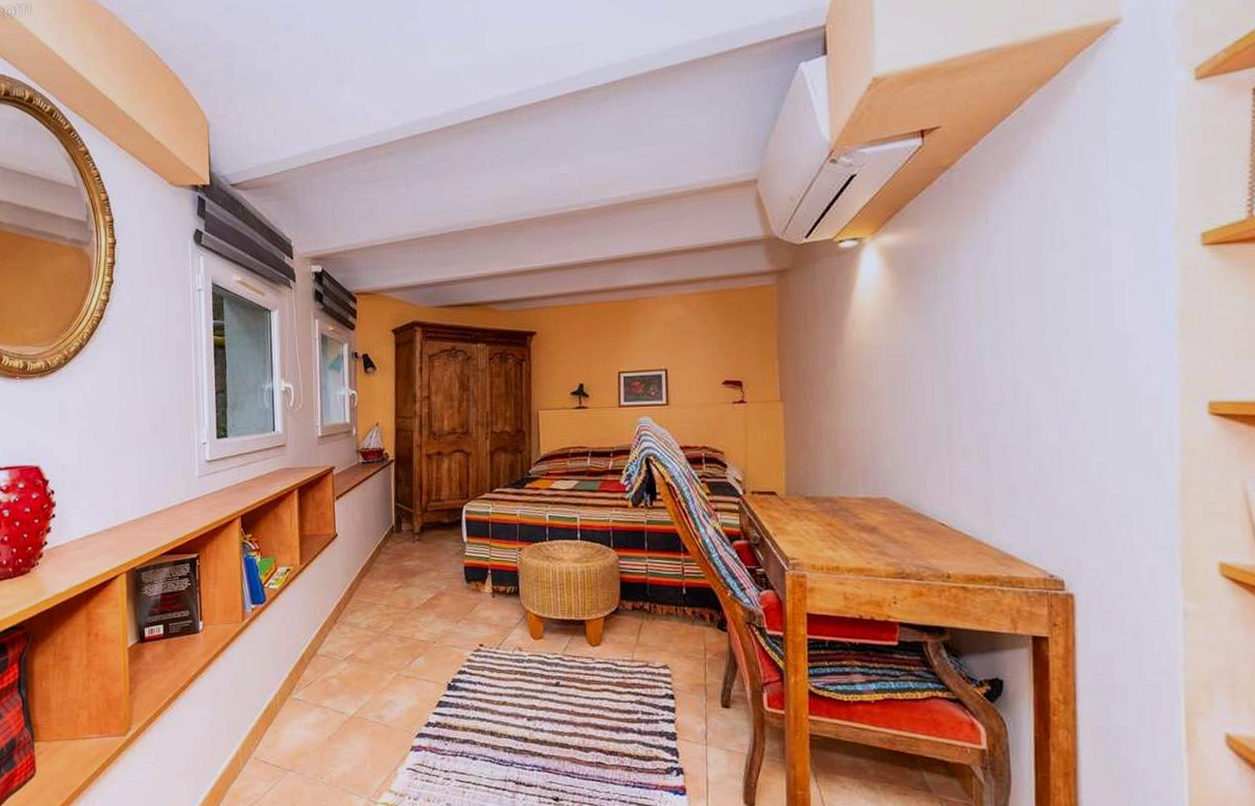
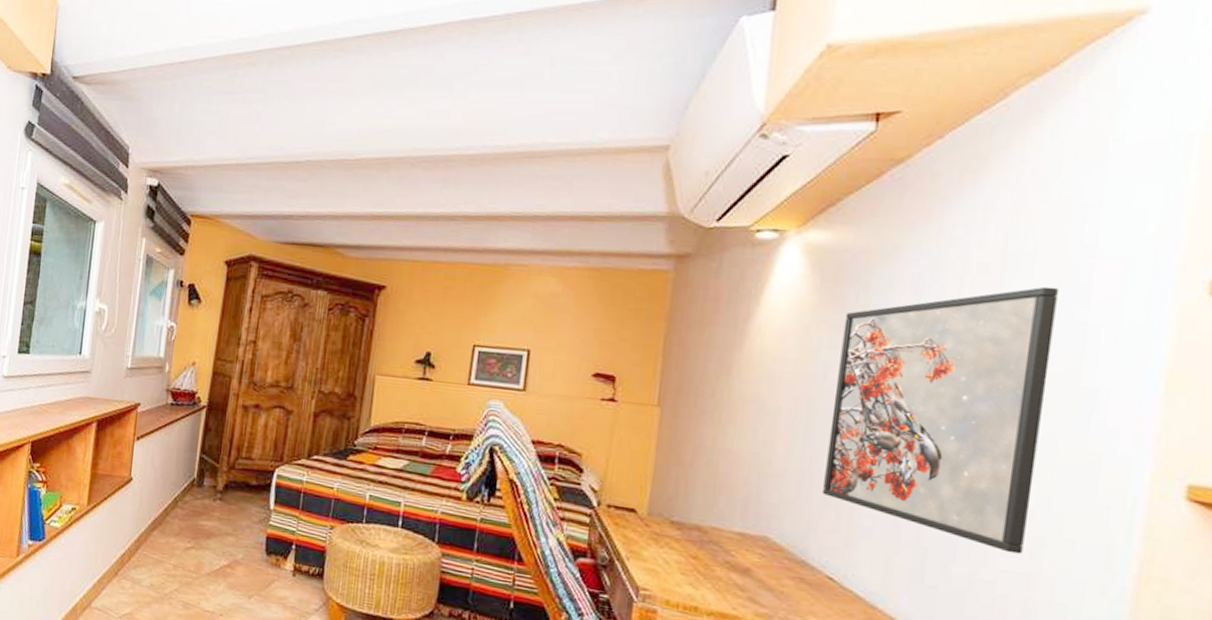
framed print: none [921,255,1090,480] -> present [823,286,1058,554]

